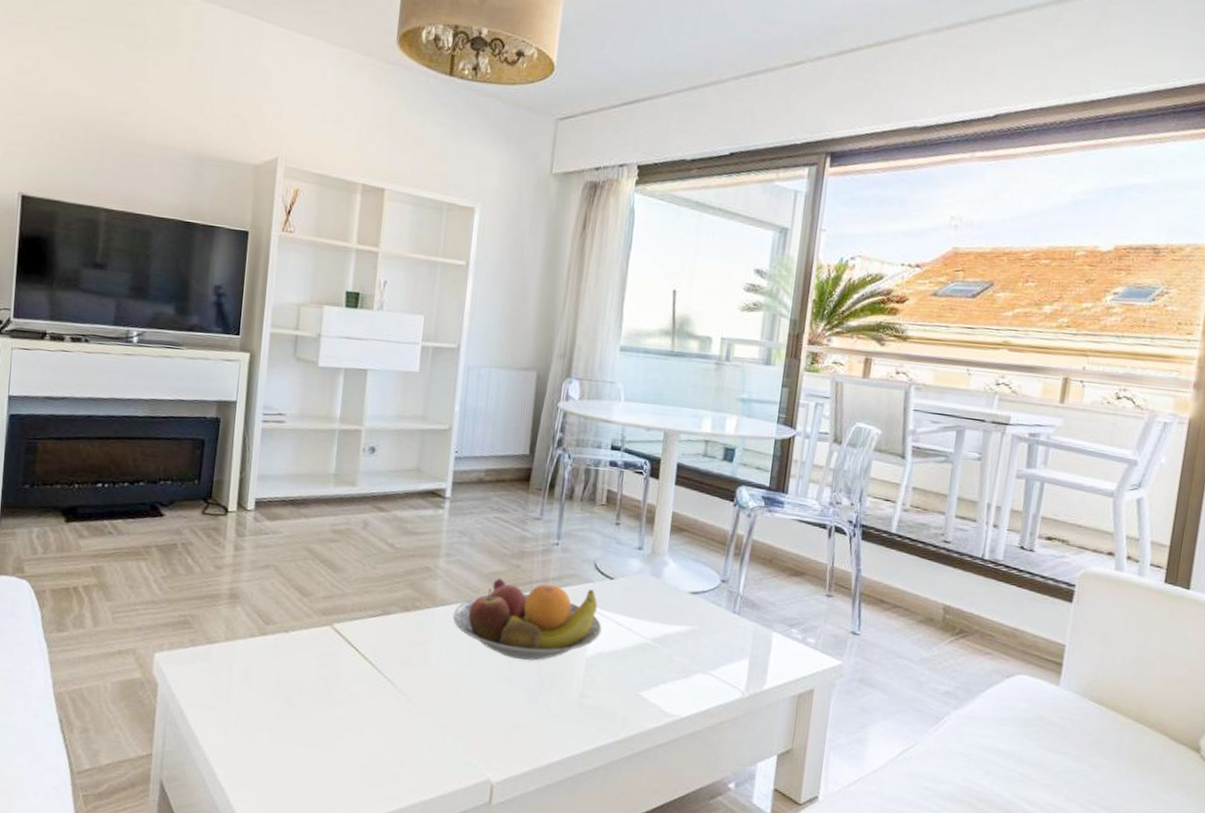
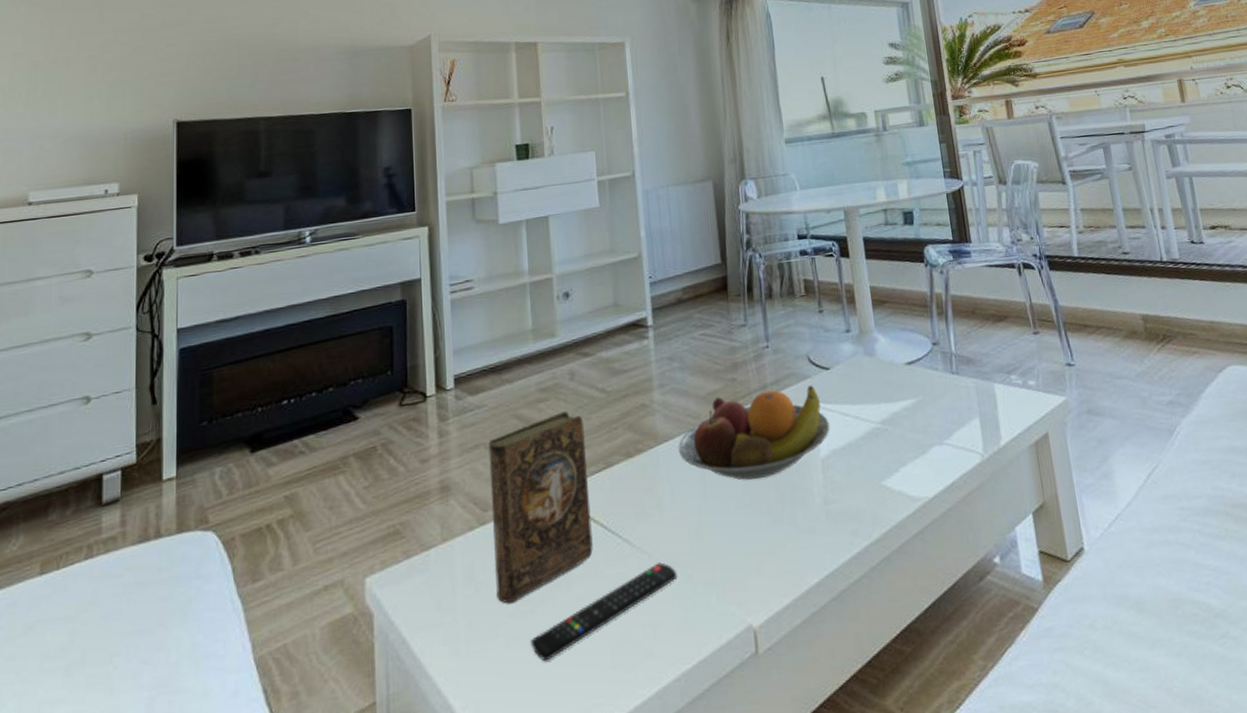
book: none [267,555,369,707] -> present [488,410,593,604]
remote control: none [290,707,432,761] -> present [530,562,678,662]

